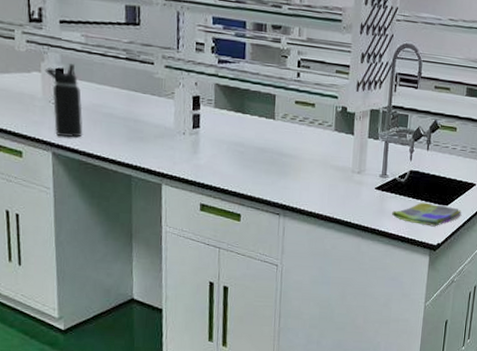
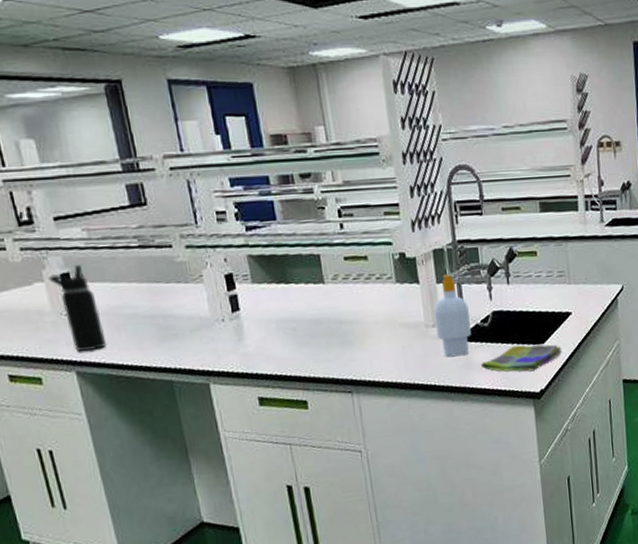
soap bottle: none [360,132,391,203] -> present [434,274,471,357]

